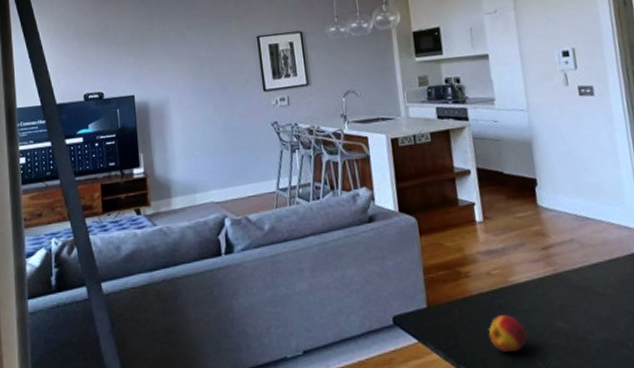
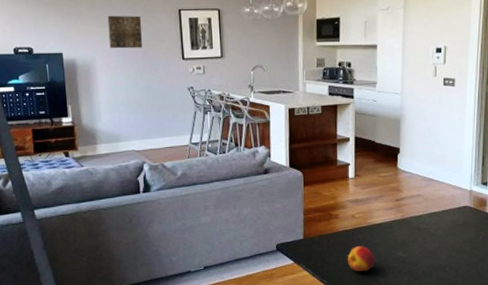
wall art: none [181,47,219,86] -> present [107,15,143,49]

